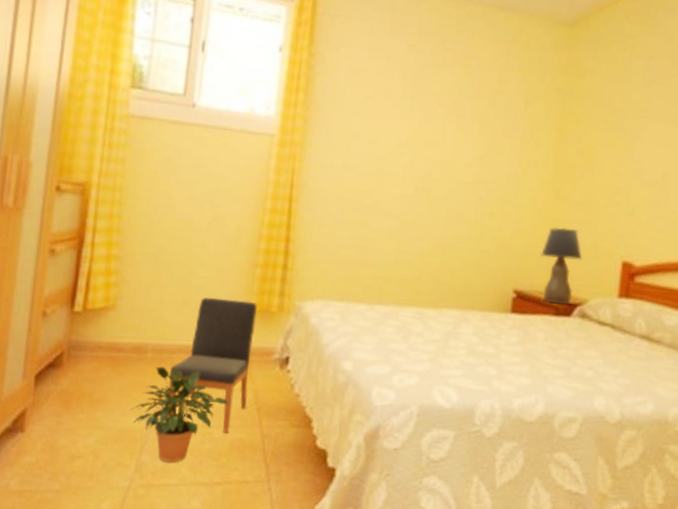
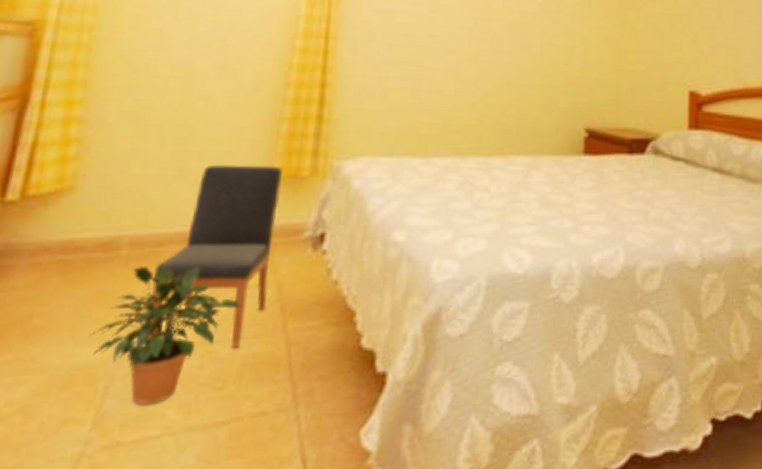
table lamp: present [540,227,583,305] -> none [609,58,652,142]

